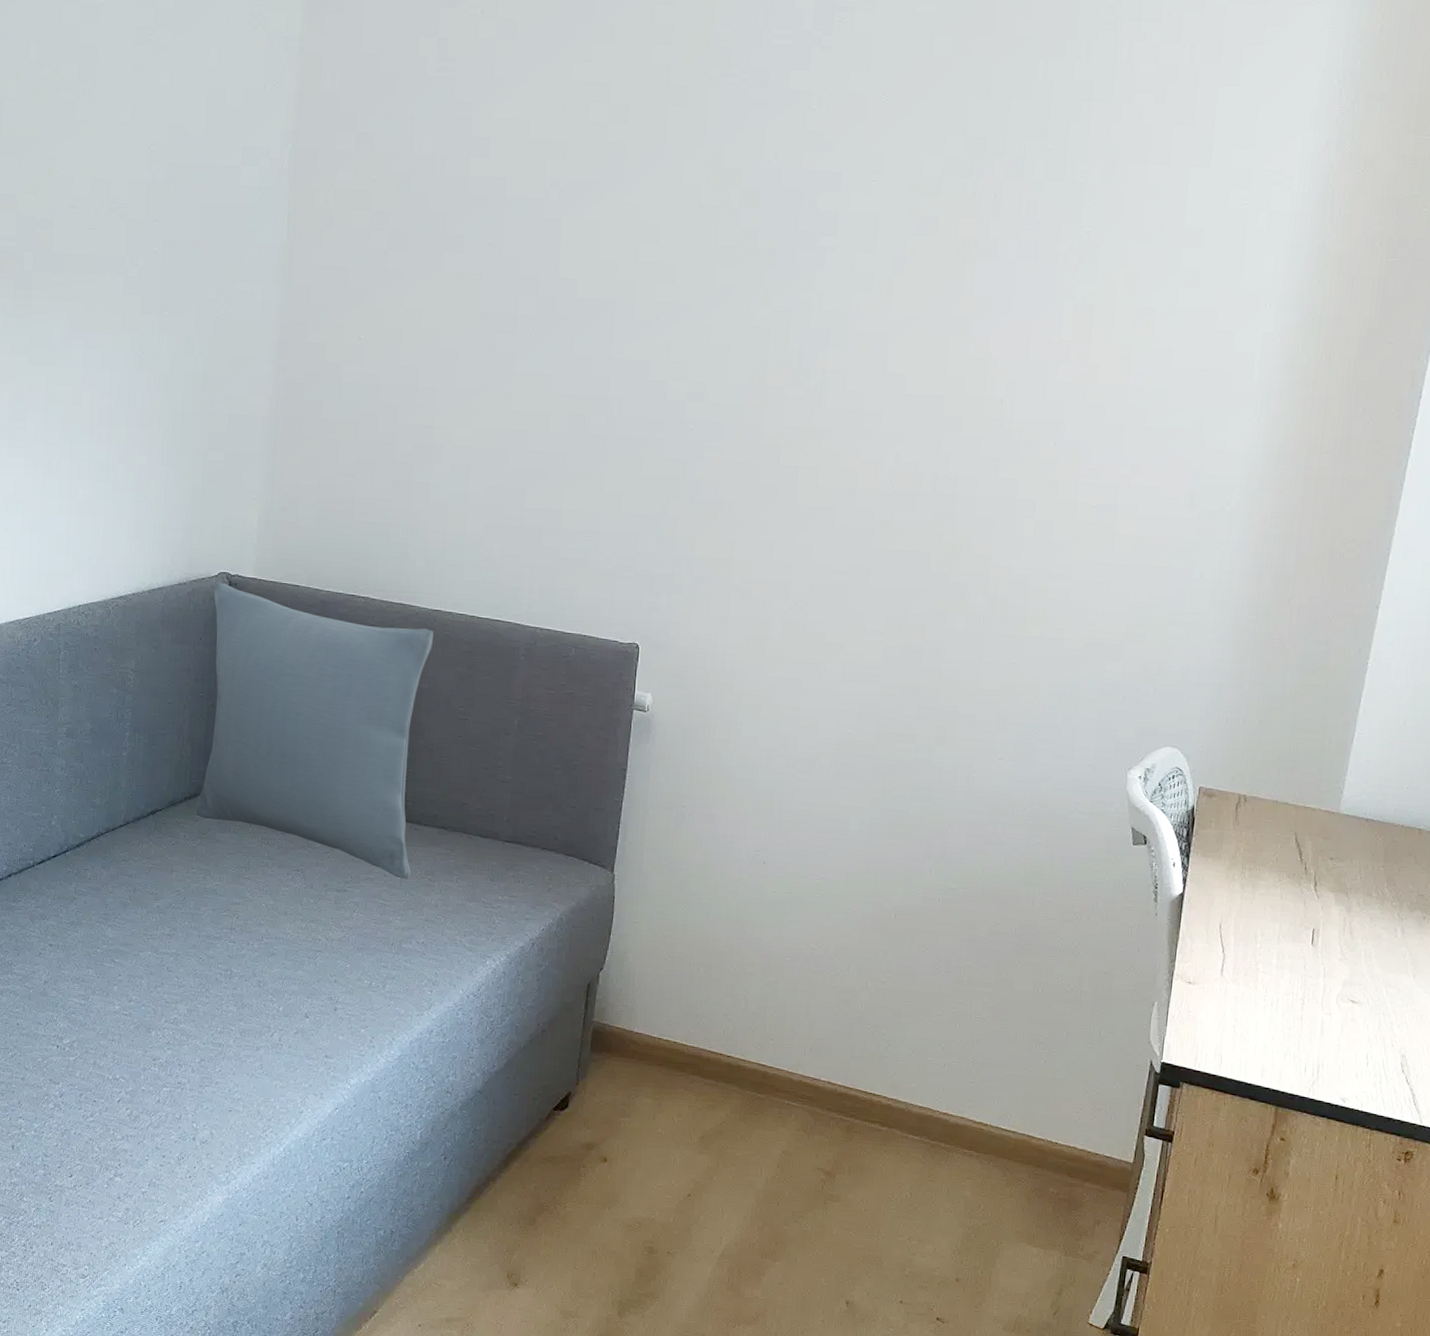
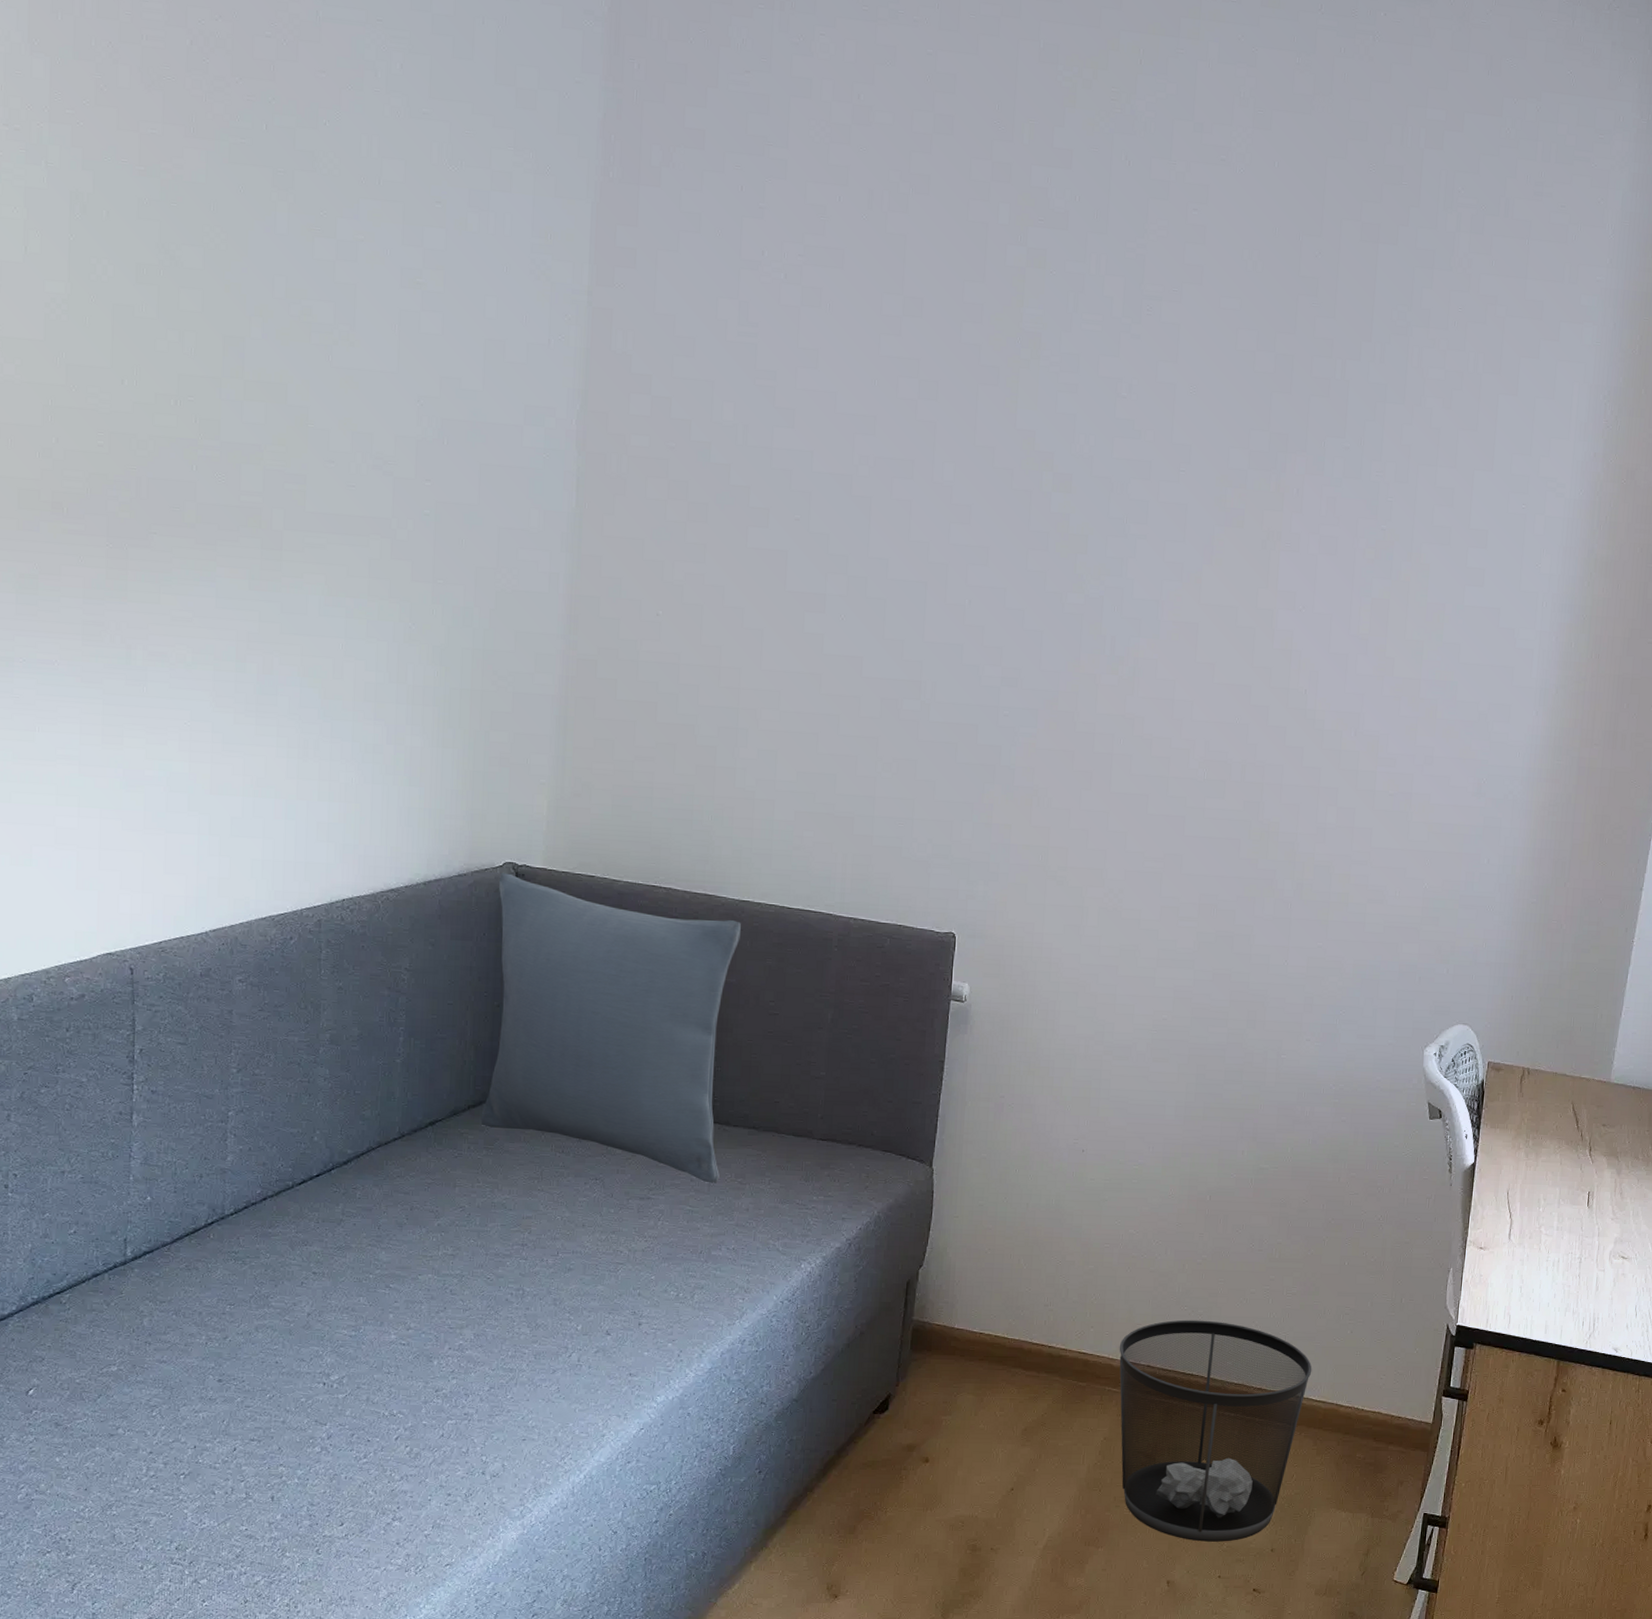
waste bin: none [799,1038,1002,1267] -> present [1119,1319,1312,1542]

